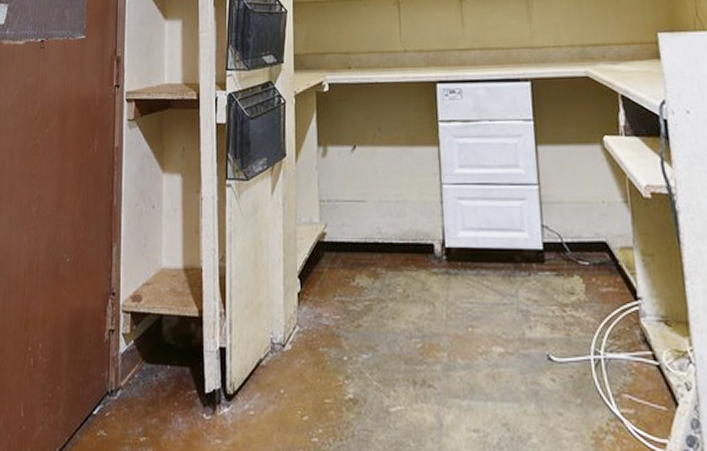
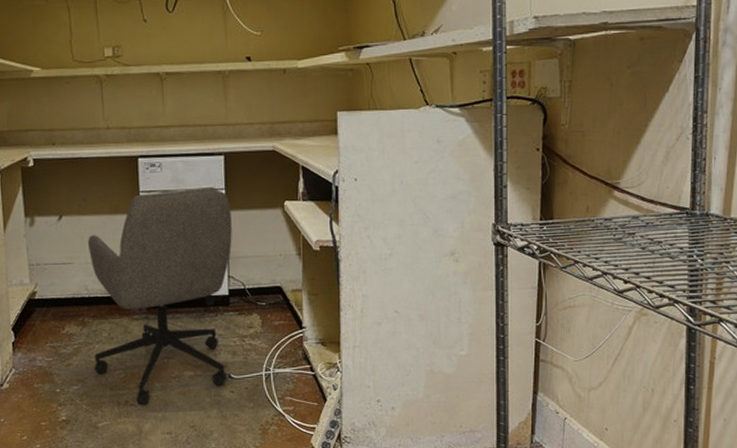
office chair: none [383,116,547,388] -> present [88,186,232,405]

